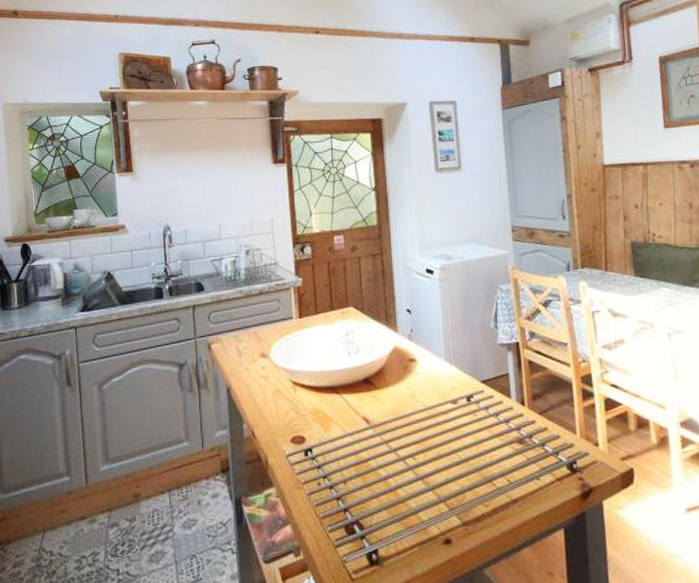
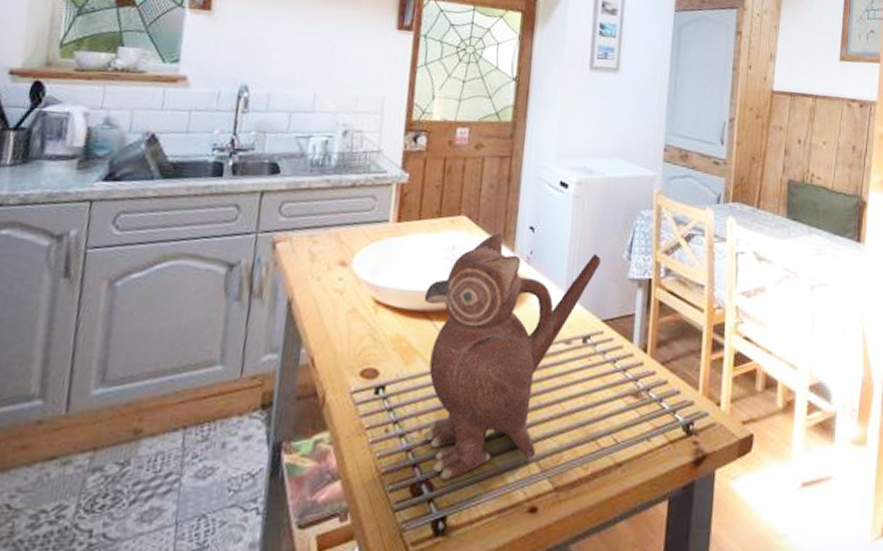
teapot: none [330,316,471,521] -> present [424,231,601,481]

